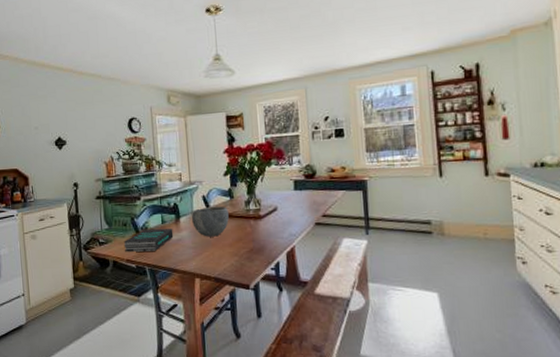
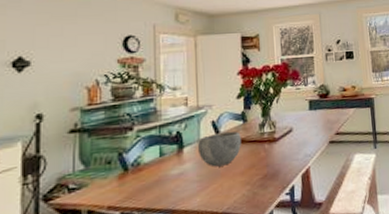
book: present [123,228,174,252] -> none [105,161,174,197]

